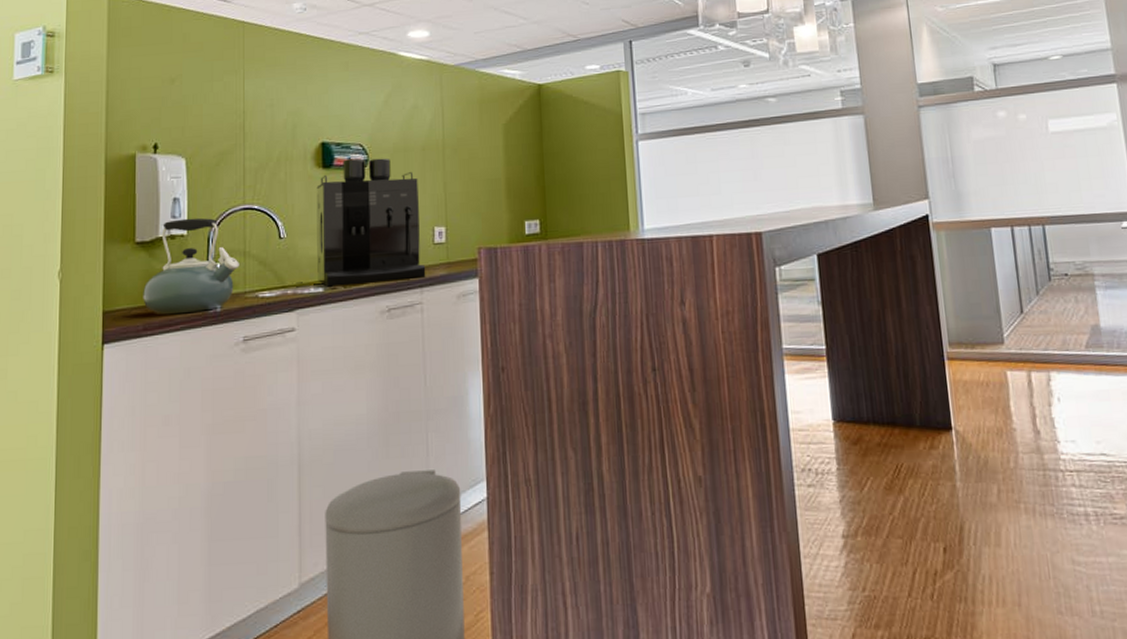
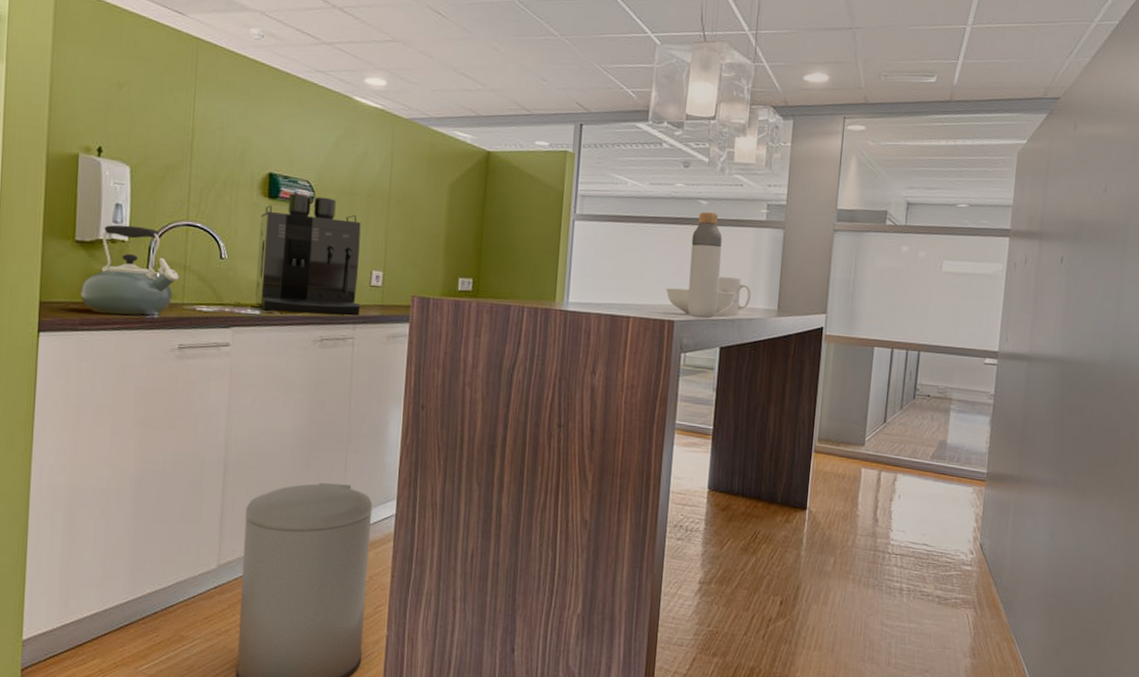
bowl: none [747,190,825,224] -> present [666,288,736,315]
bottle: none [765,109,807,226] -> present [687,212,722,319]
mug: none [802,175,842,218] -> present [716,277,751,316]

